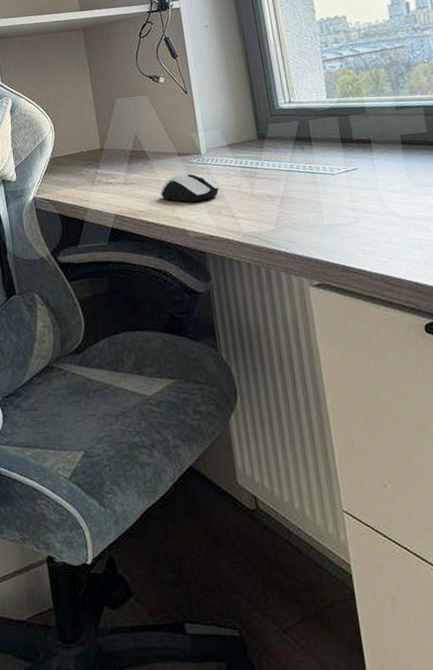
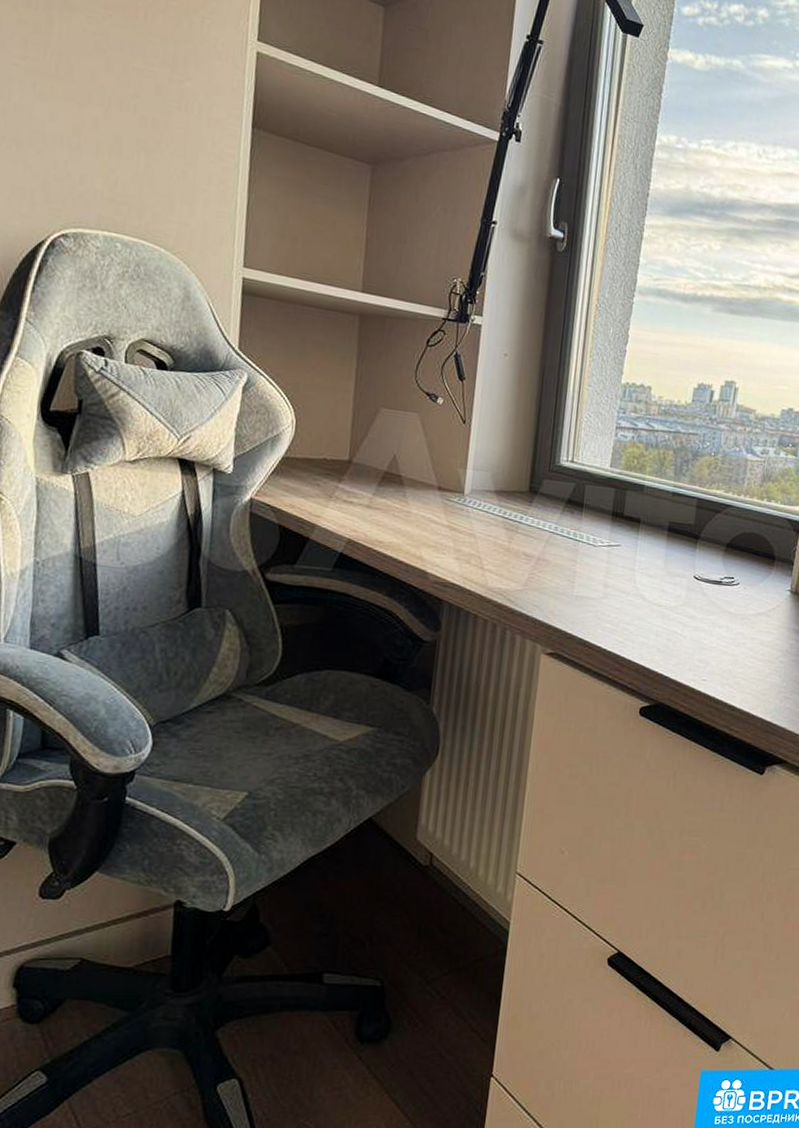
computer mouse: present [160,173,220,202] -> none [407,510,476,545]

